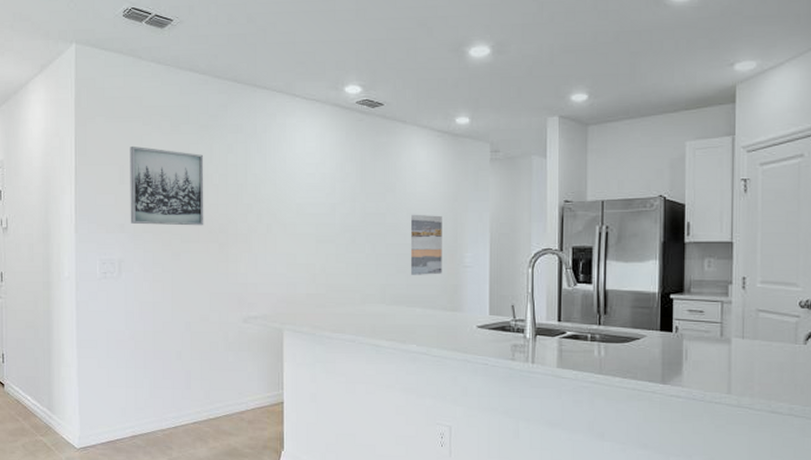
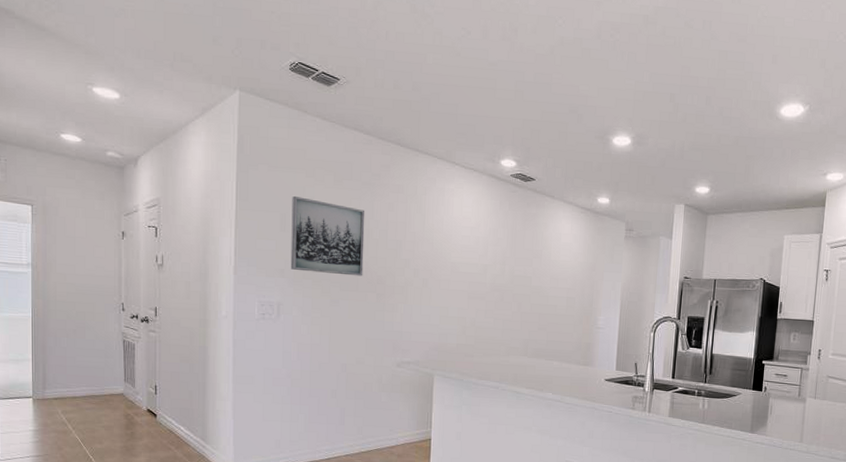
wall art: present [411,214,442,275] -> none [551,279,581,334]

